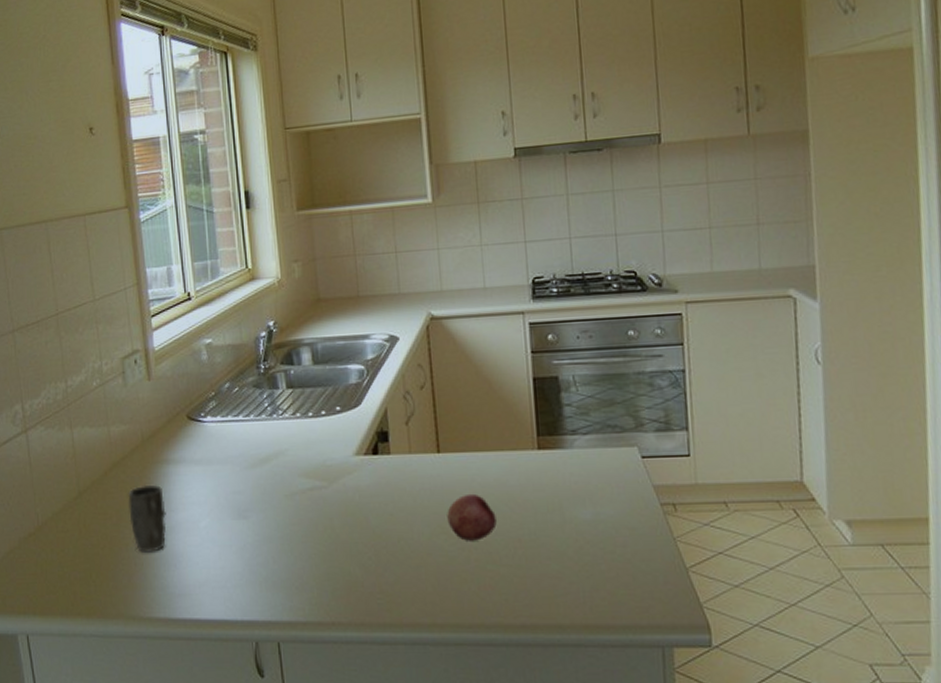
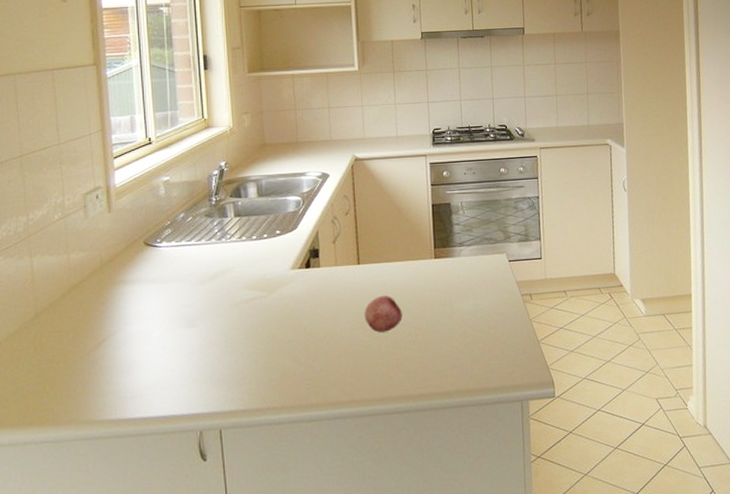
mug: present [128,484,166,552] -> none [85,303,121,363]

